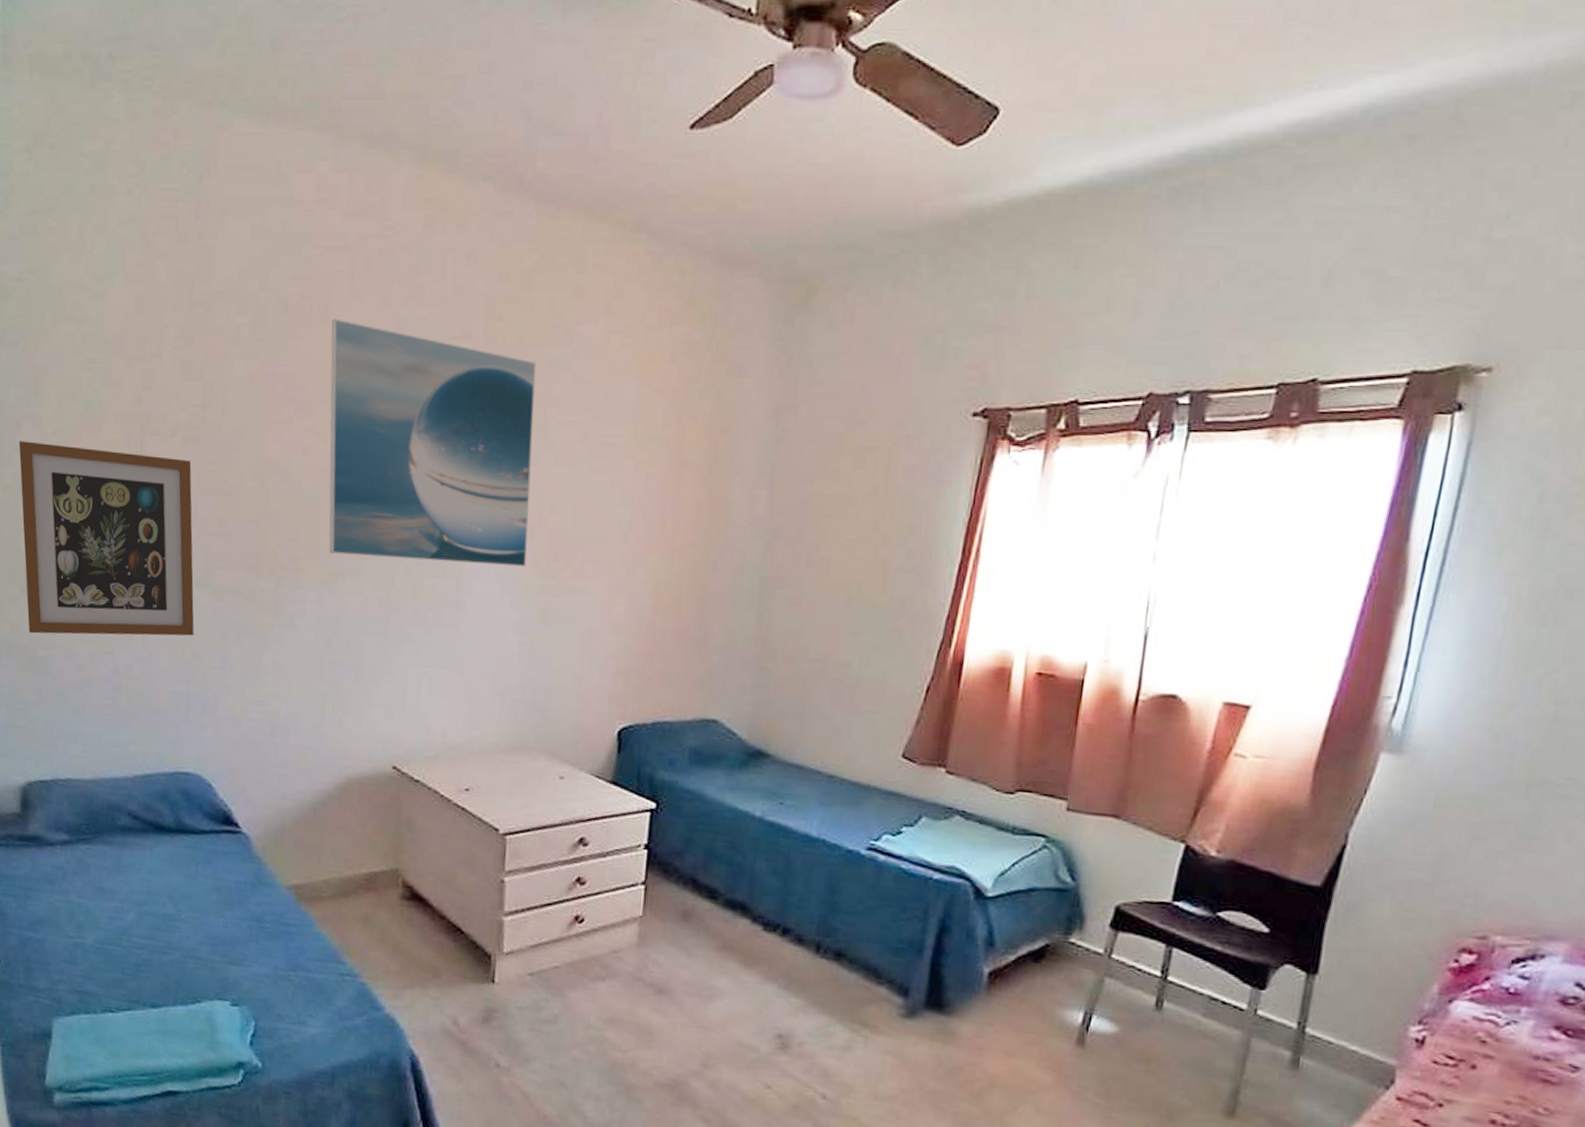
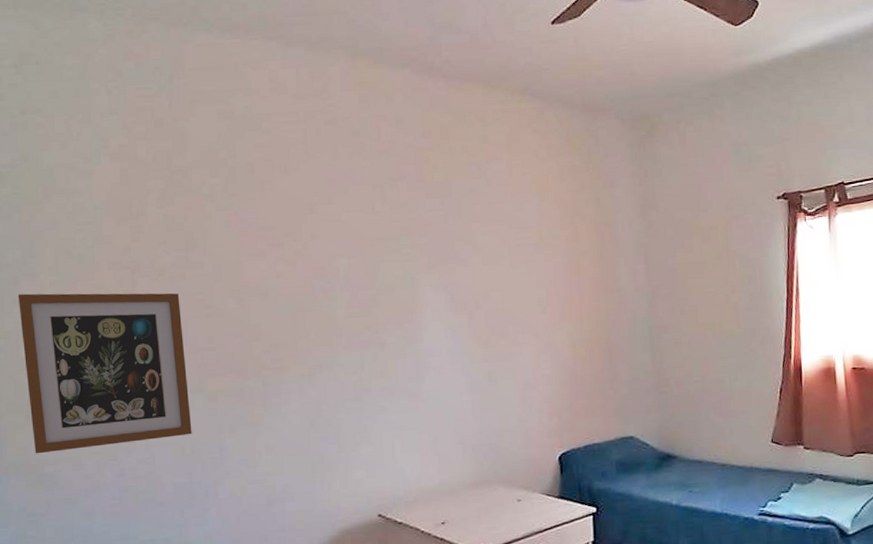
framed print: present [329,318,537,568] -> none [292,173,469,352]

